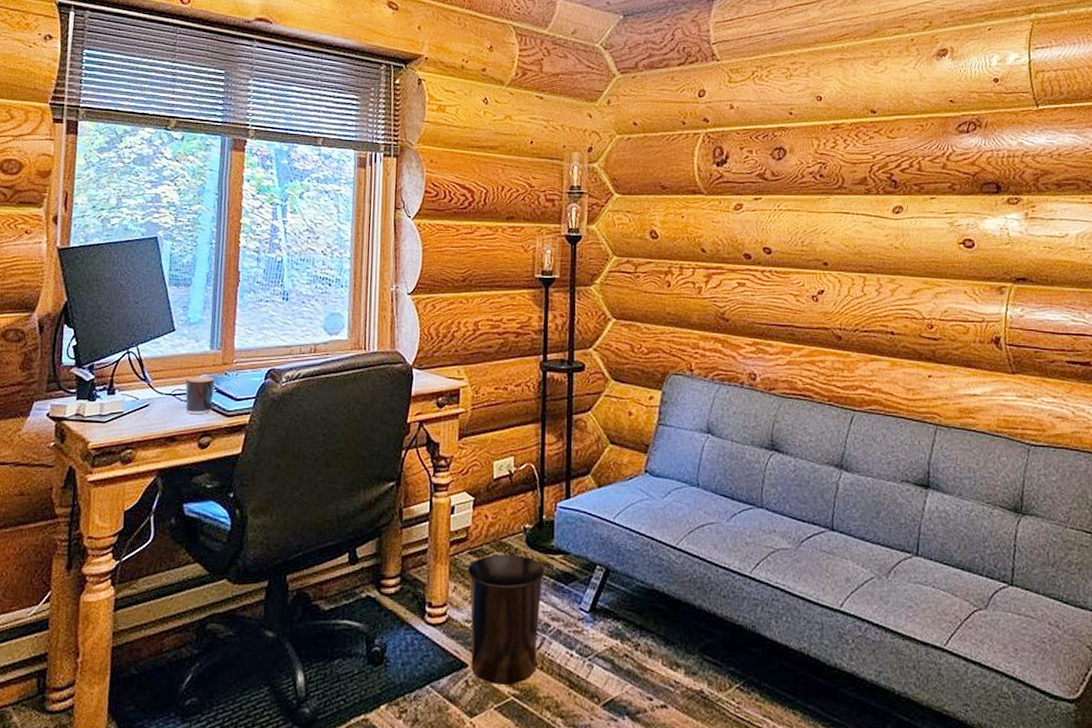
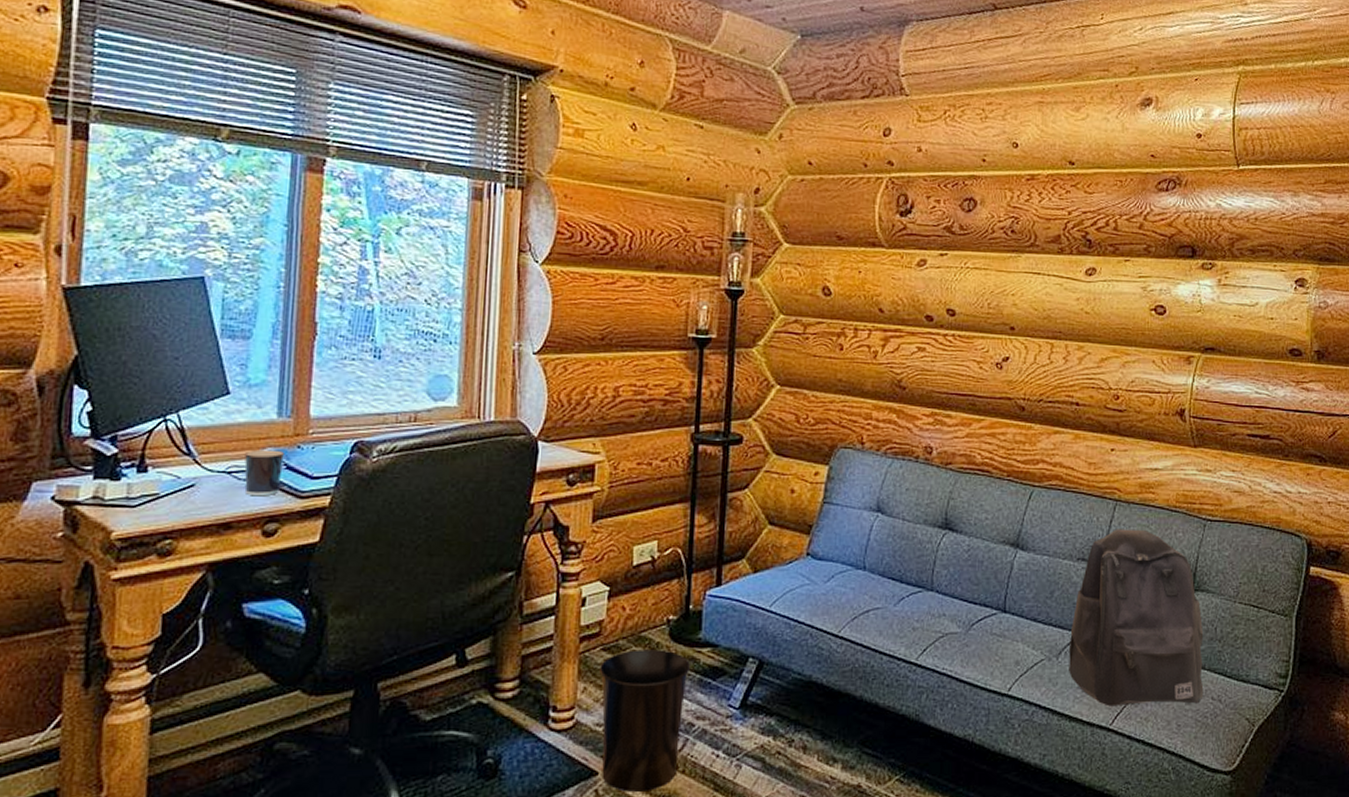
backpack: none [898,452,1040,628] -> present [1069,529,1204,707]

